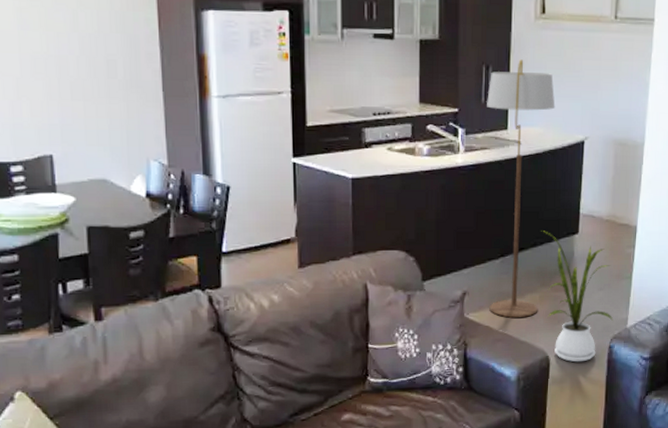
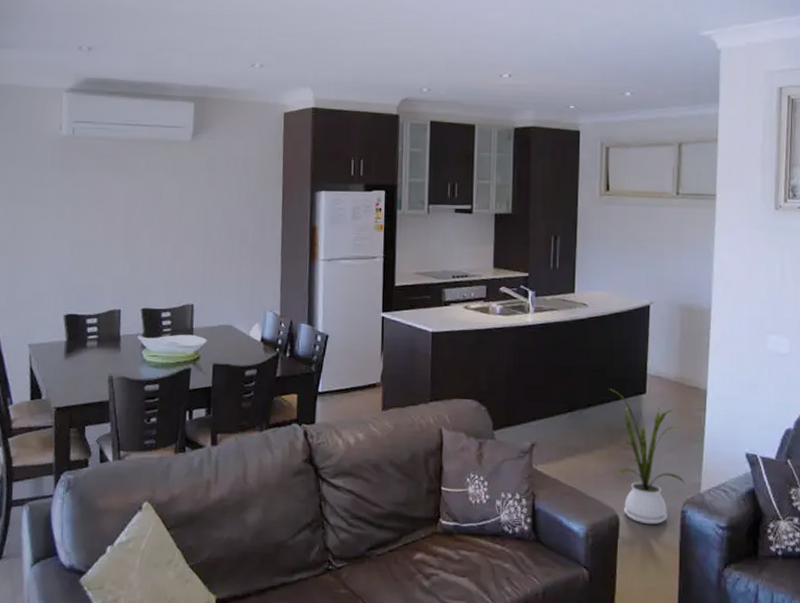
floor lamp: present [487,59,556,318] -> none [555,231,621,473]

